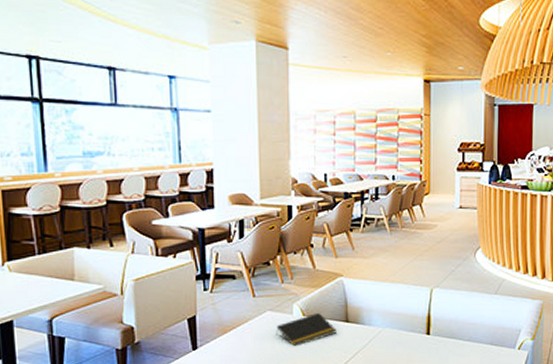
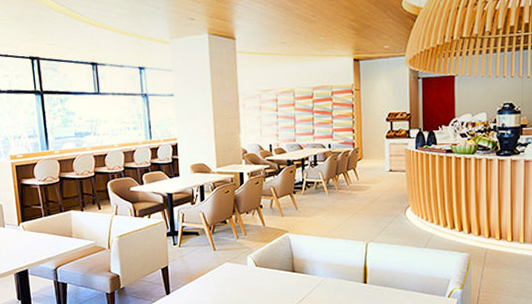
notepad: present [276,313,337,346] -> none [234,264,285,292]

